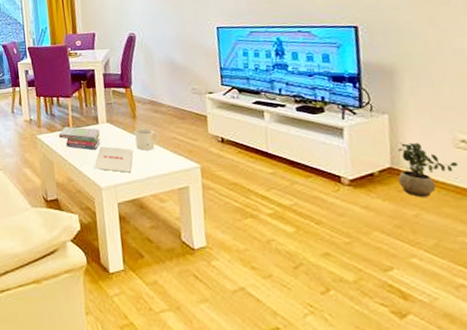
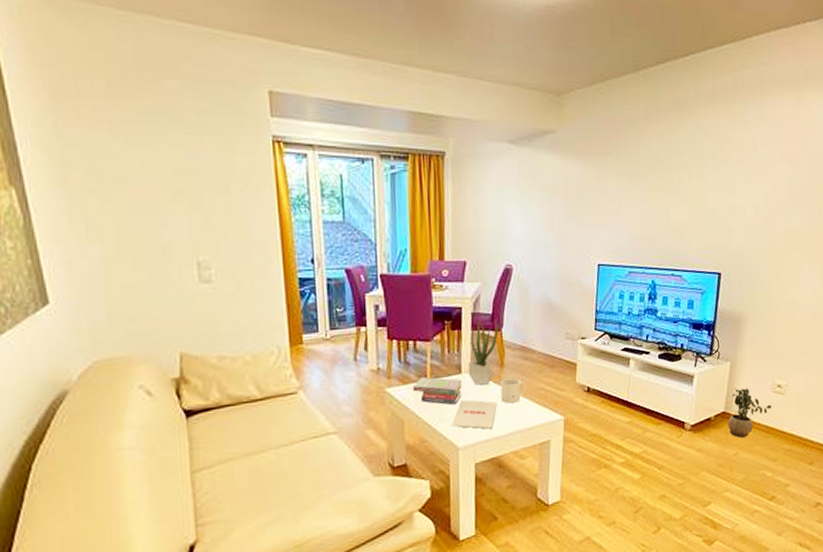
potted plant: none [103,78,128,134] -> present [468,319,498,386]

